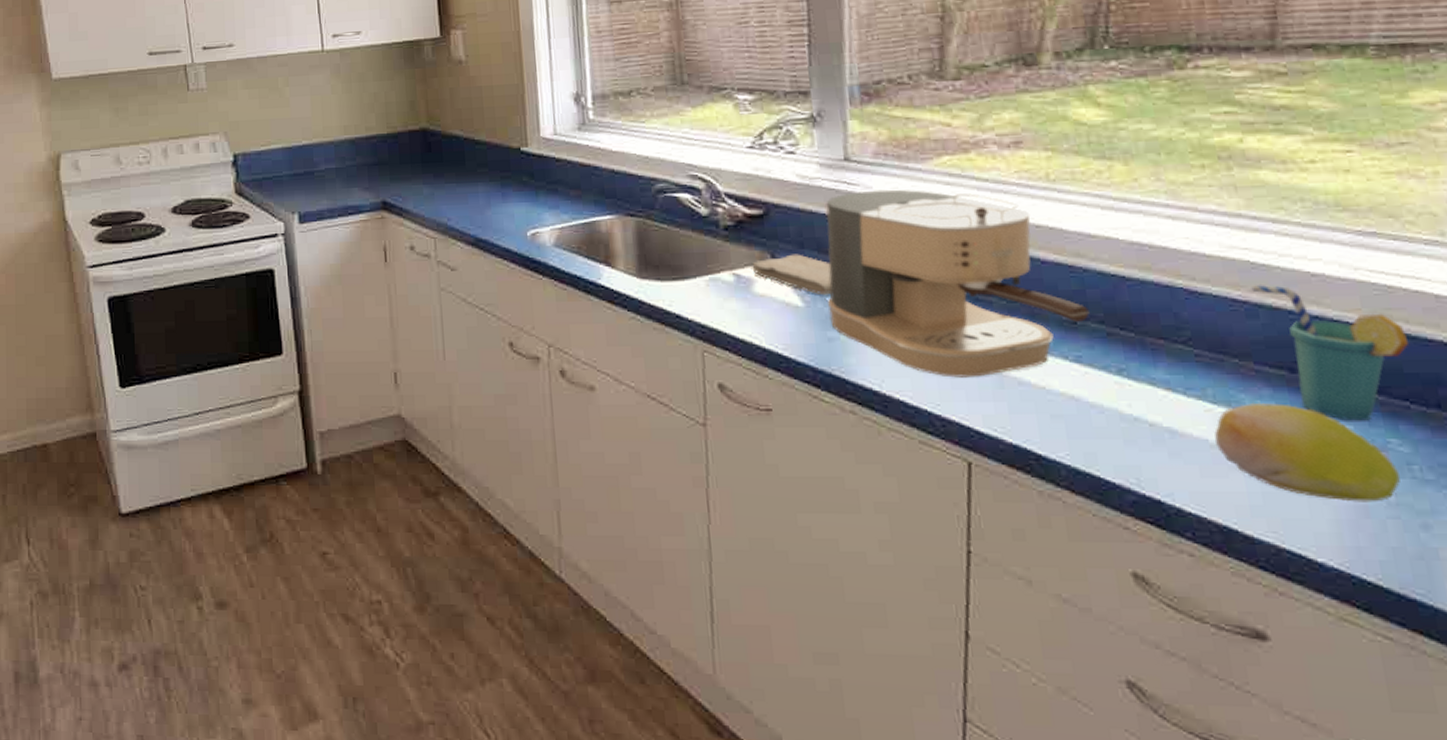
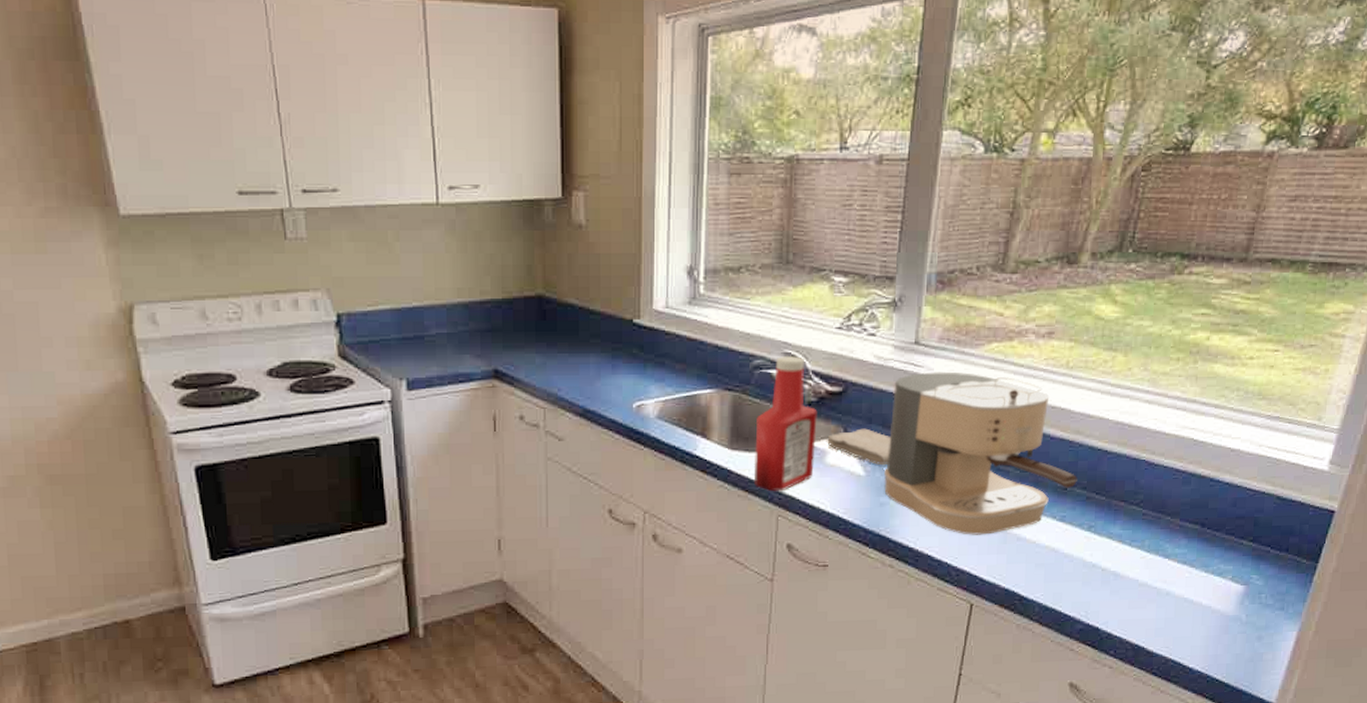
ketchup bottle: none [666,177,741,325] -> present [753,355,817,492]
fruit: present [1214,402,1401,502] -> none [1142,550,1253,623]
cup: present [1251,285,1410,421] -> none [1190,458,1281,563]

